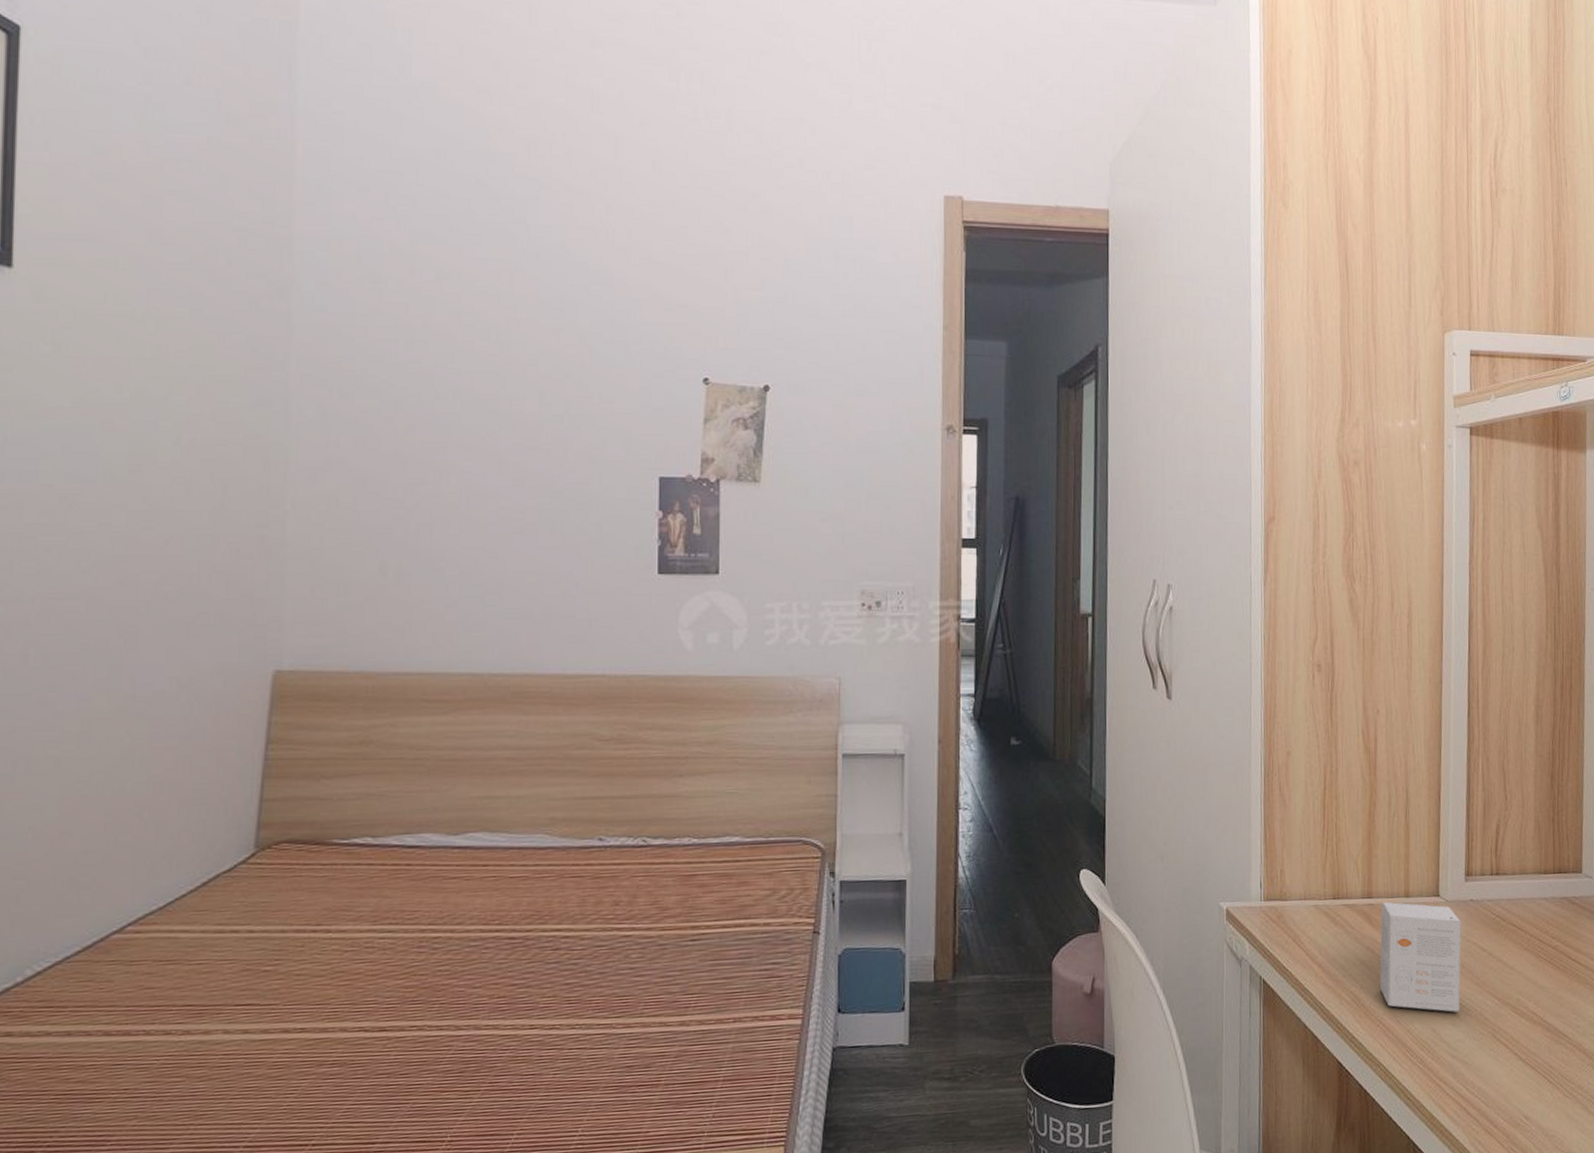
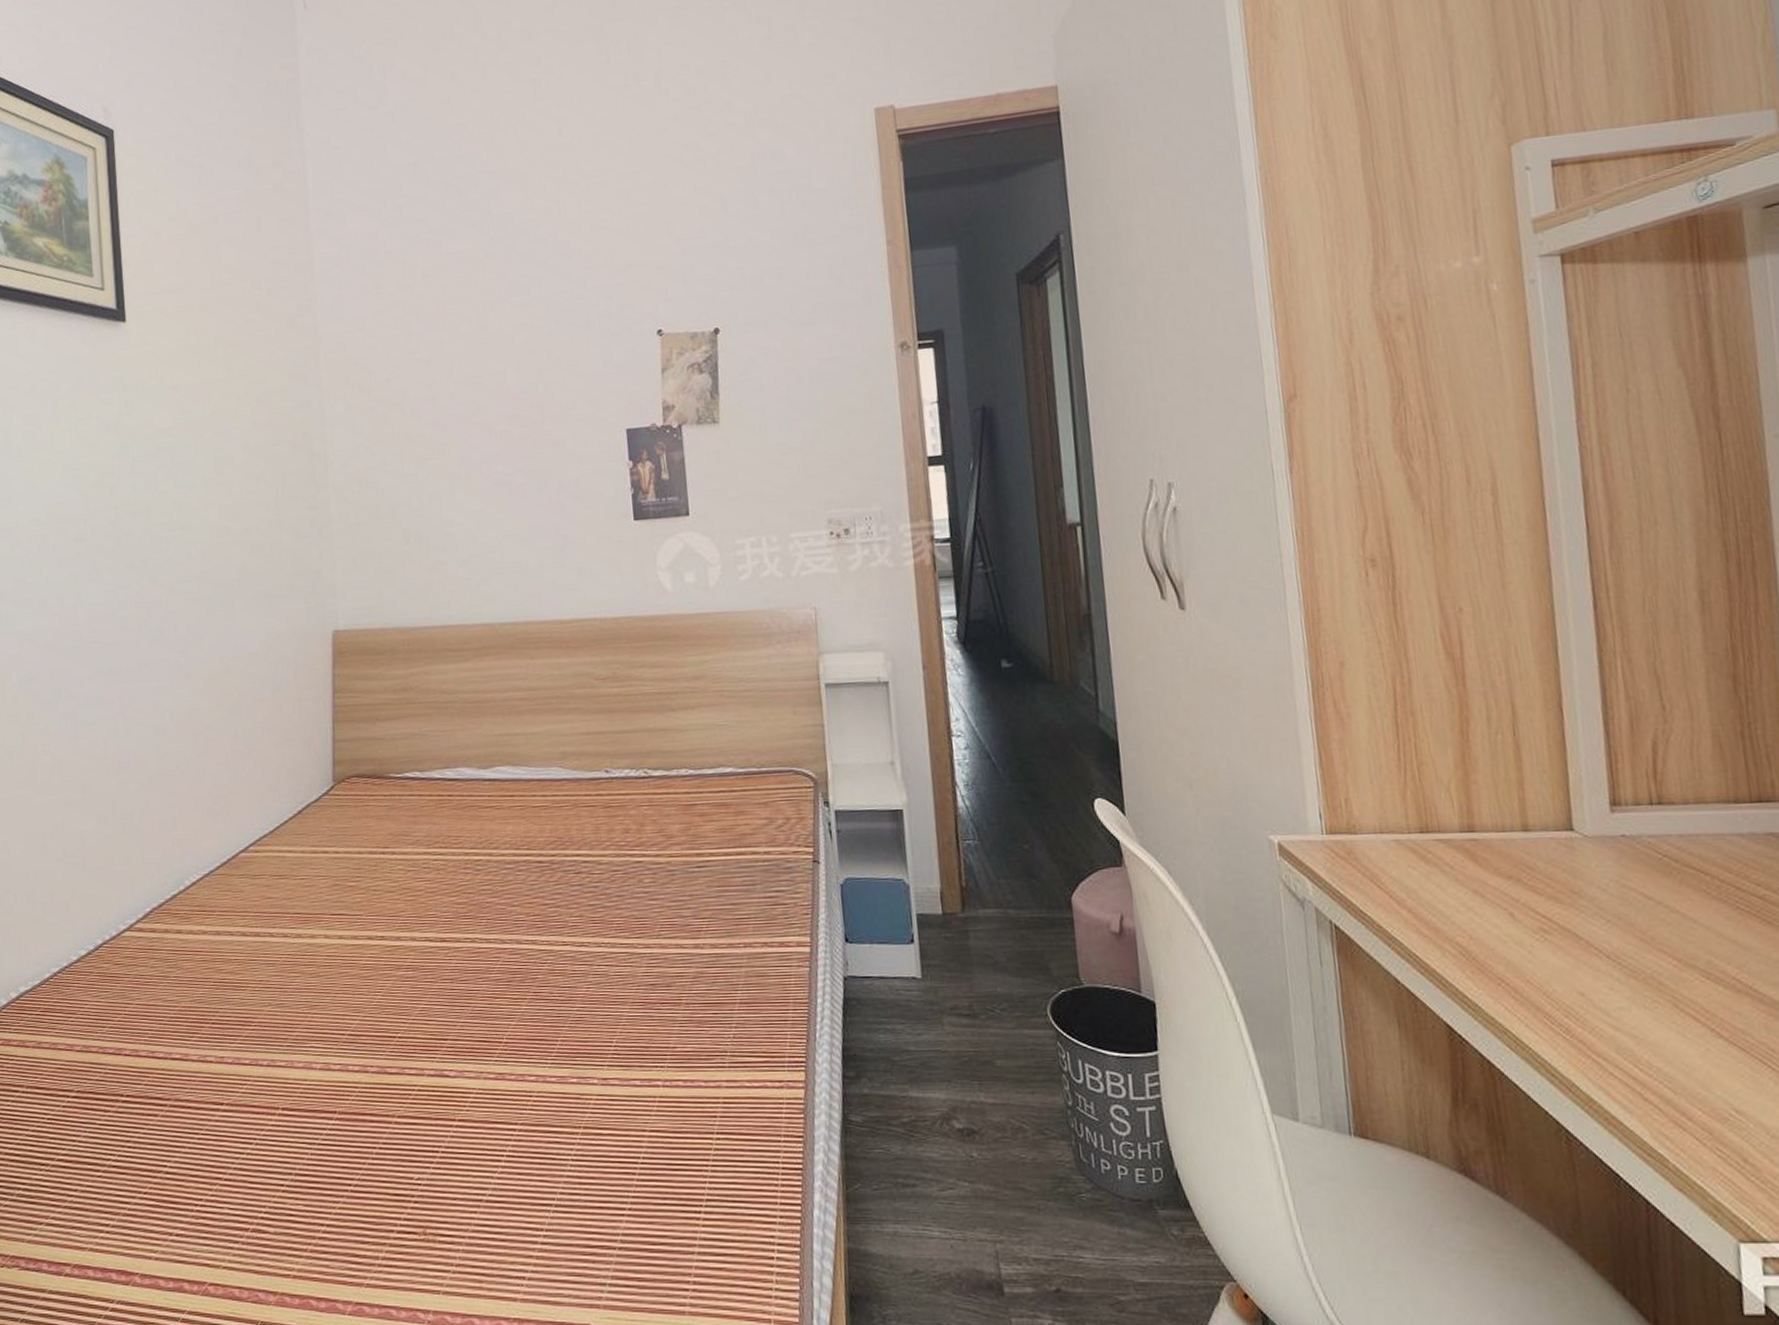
small box: present [1379,901,1462,1012] -> none [1489,836,1620,973]

